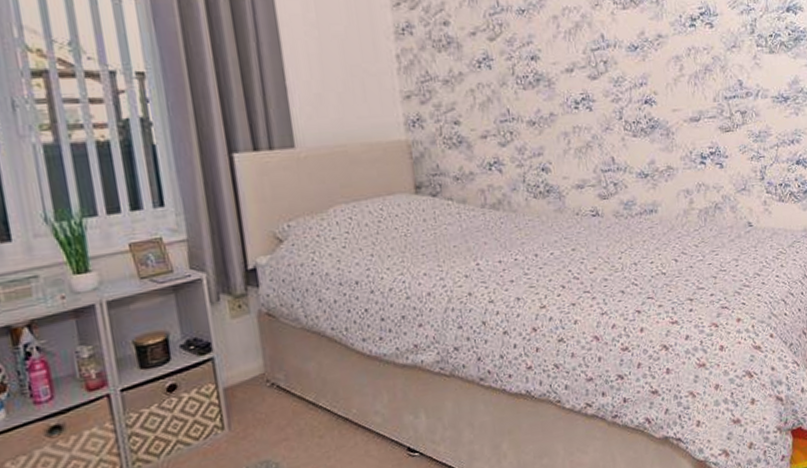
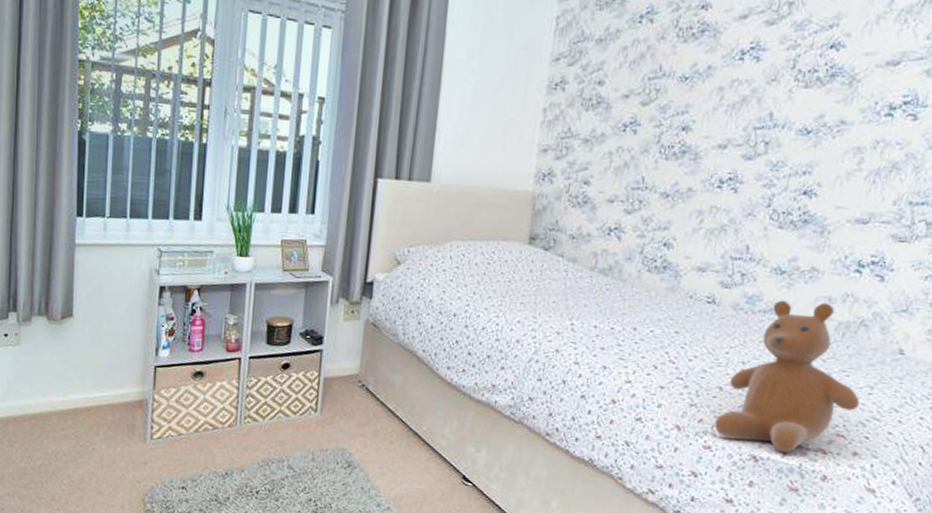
teddy bear: none [625,195,732,336] -> present [714,300,860,452]

